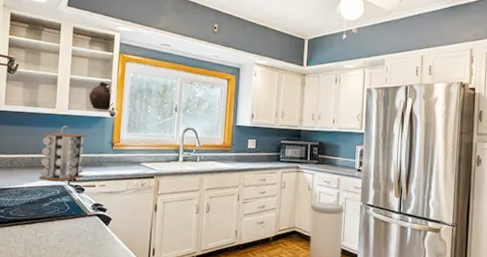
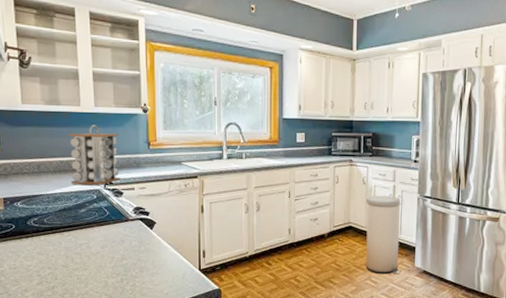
ceramic jug: present [89,82,113,111] -> none [117,74,143,107]

